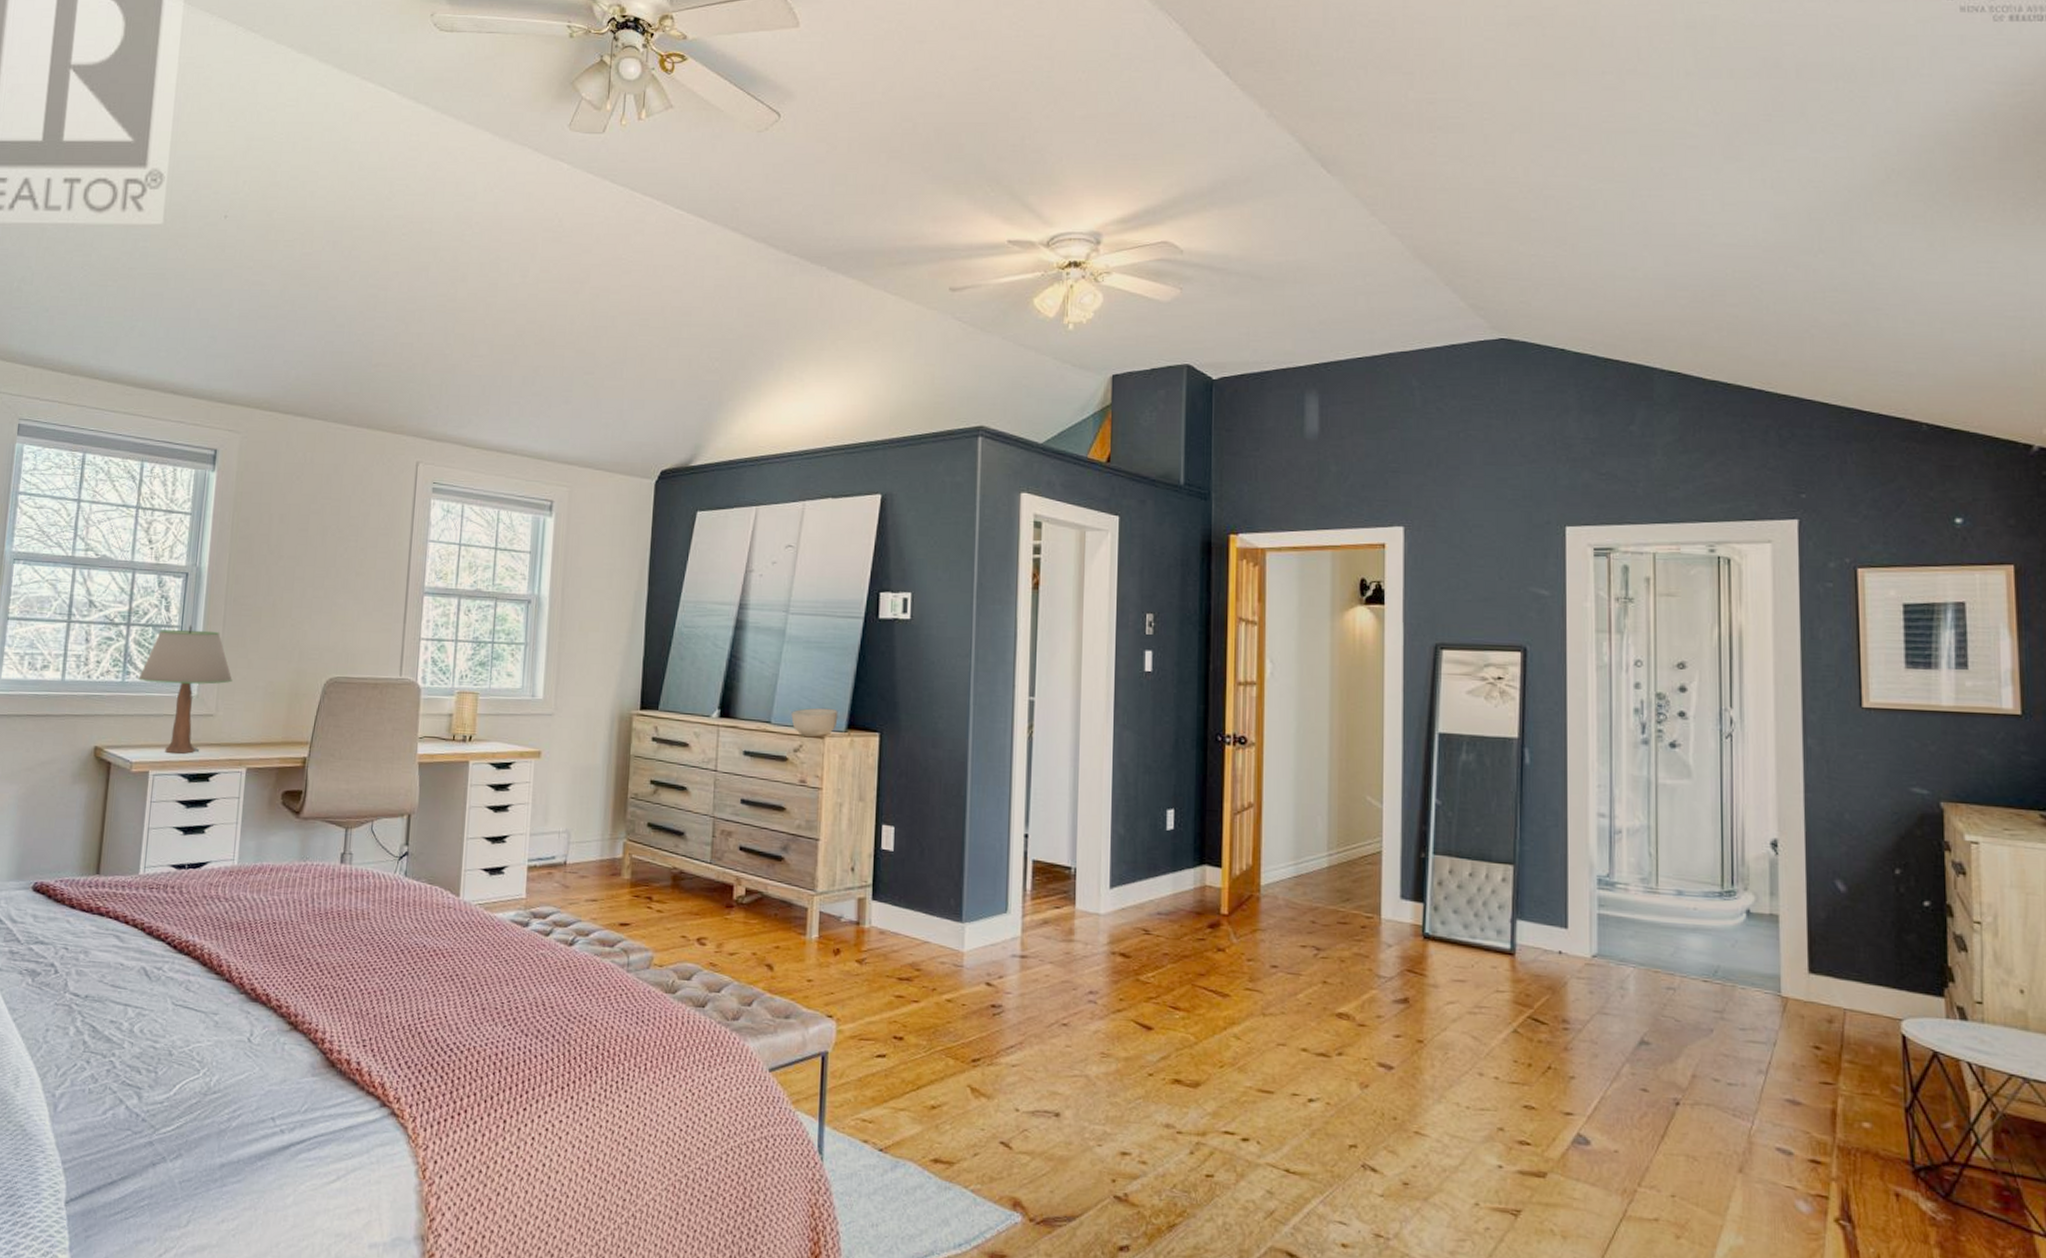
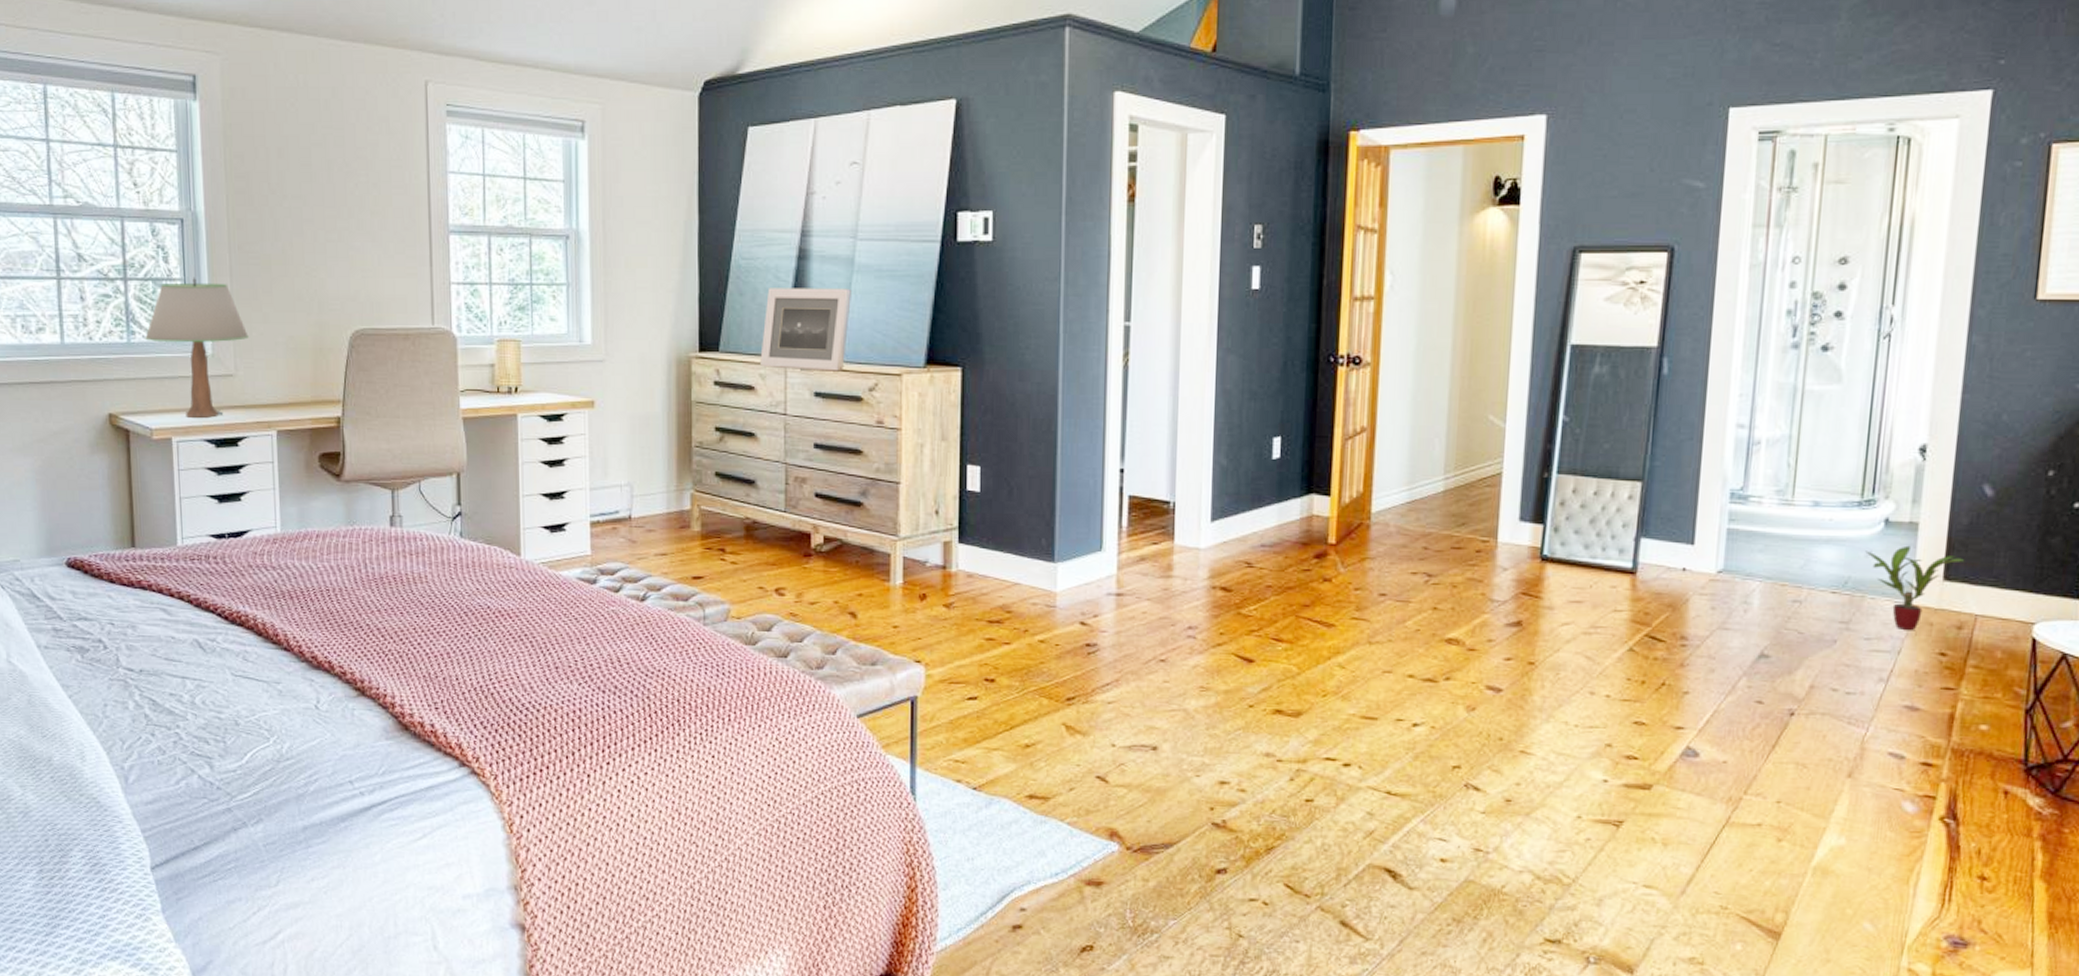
picture frame: none [695,654,782,733] -> present [760,288,851,372]
bowl: present [791,707,838,739] -> none [864,342,916,377]
potted plant: none [1731,937,1827,1022] -> present [1865,545,1965,630]

